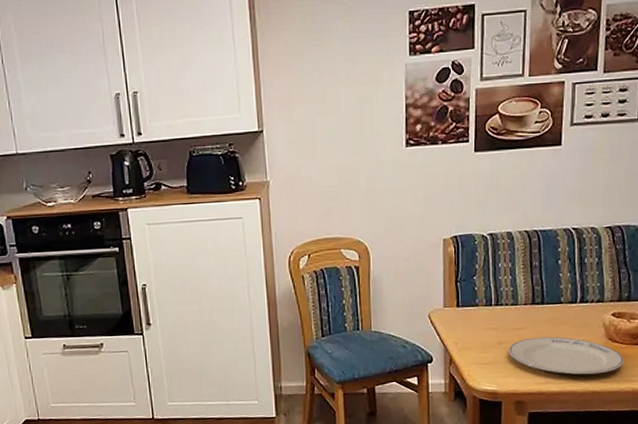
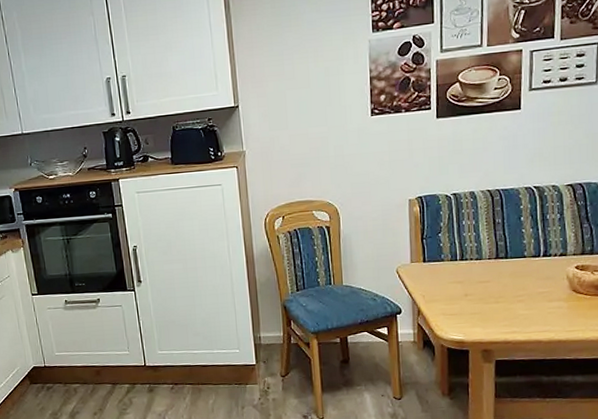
plate: present [508,336,624,375] -> none [474,288,589,325]

